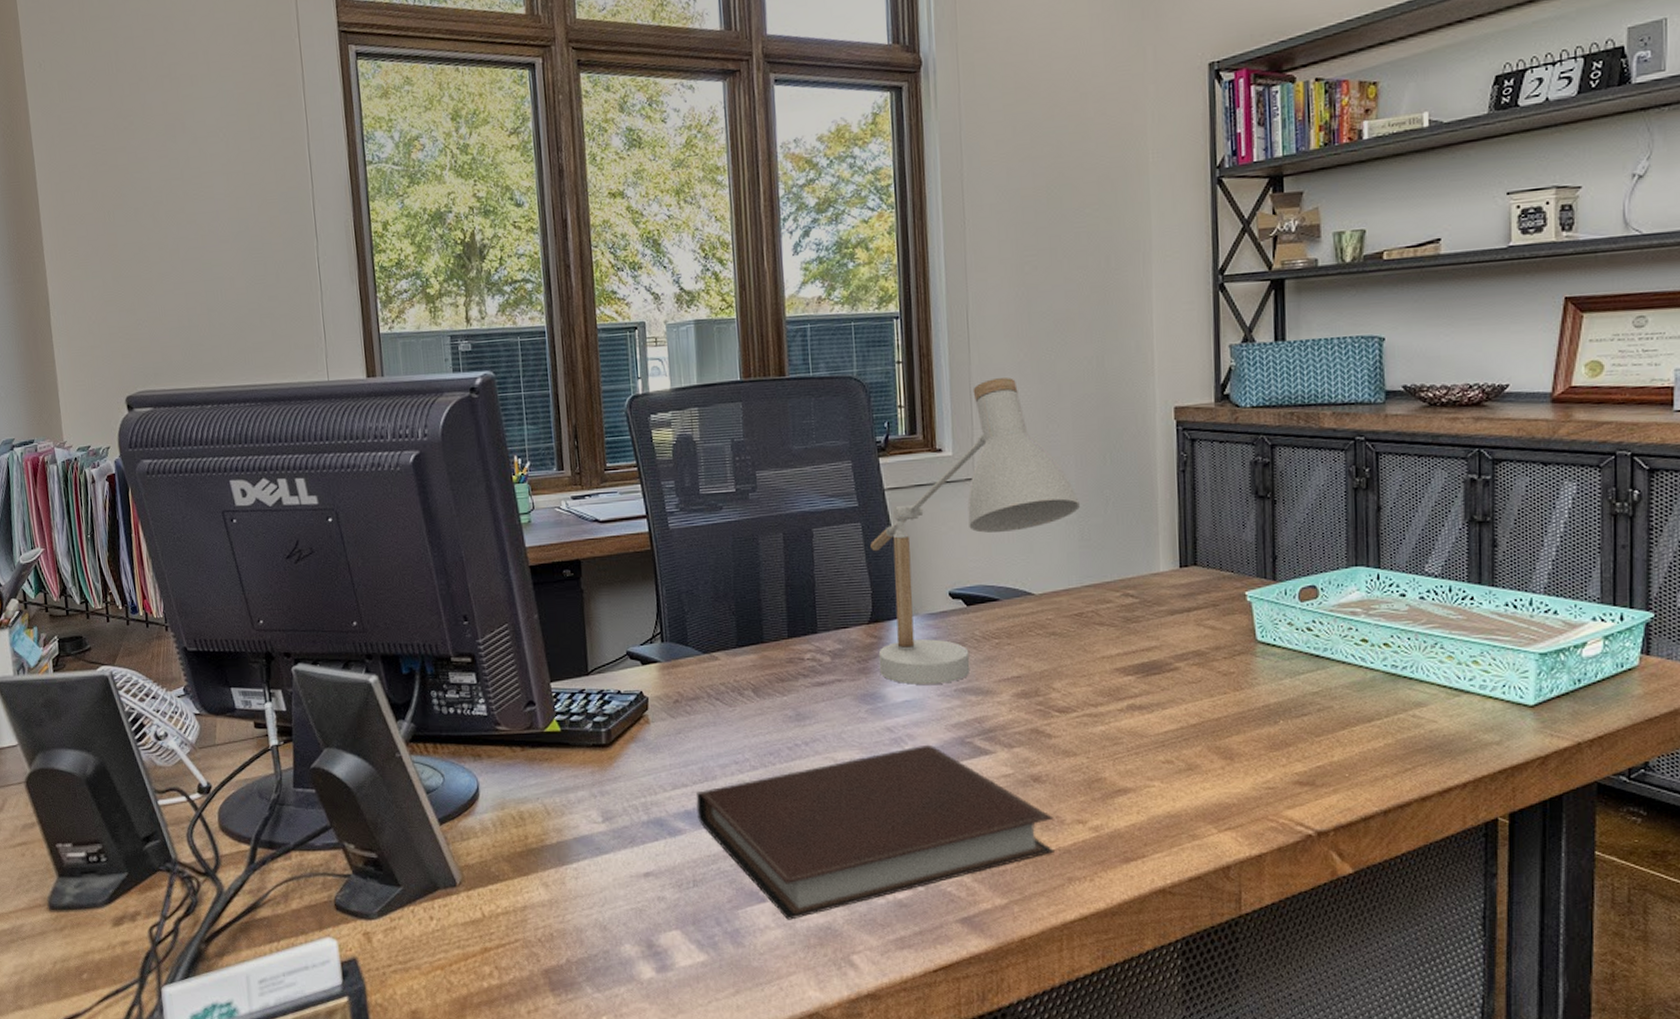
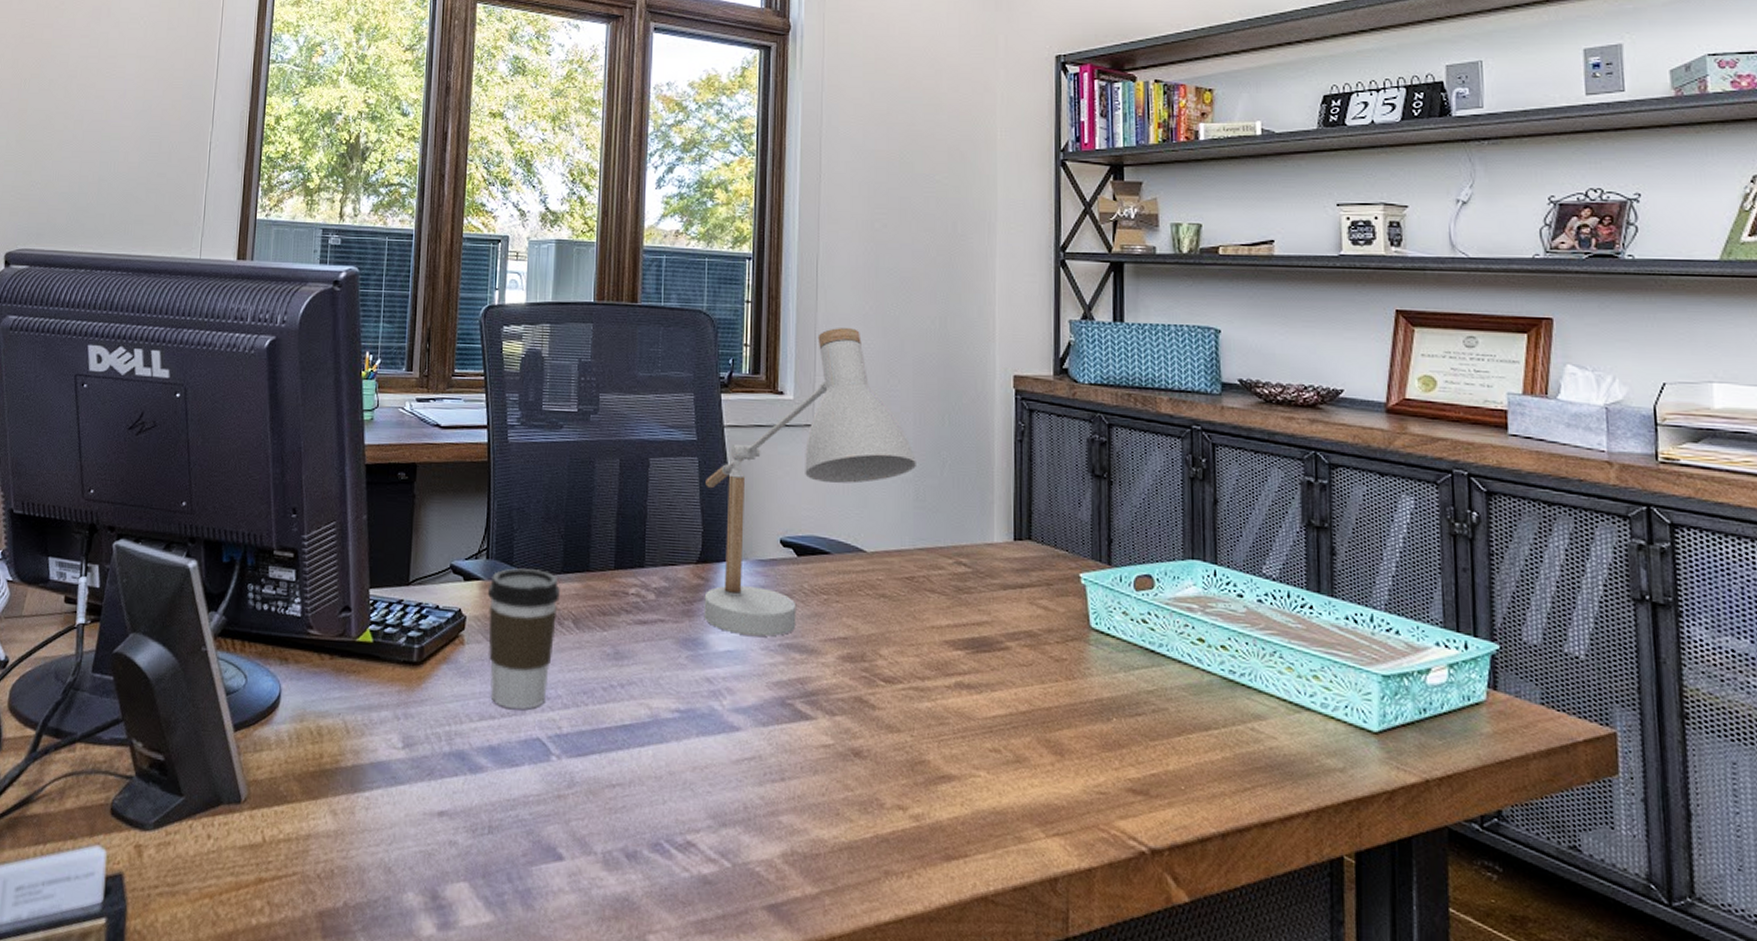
coffee cup: none [666,647,738,775] -> present [488,568,560,710]
notebook: present [696,744,1054,920] -> none [501,701,873,885]

